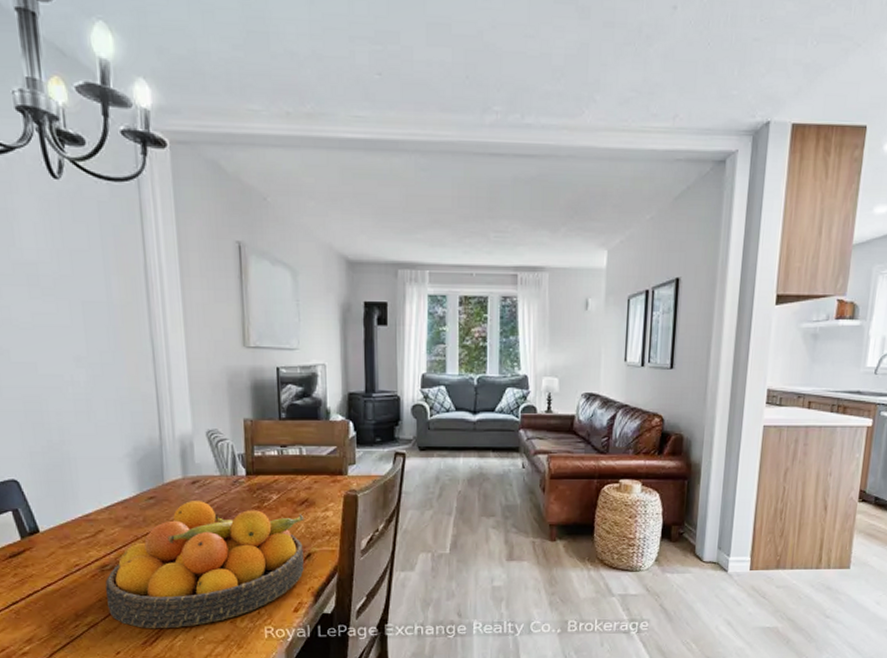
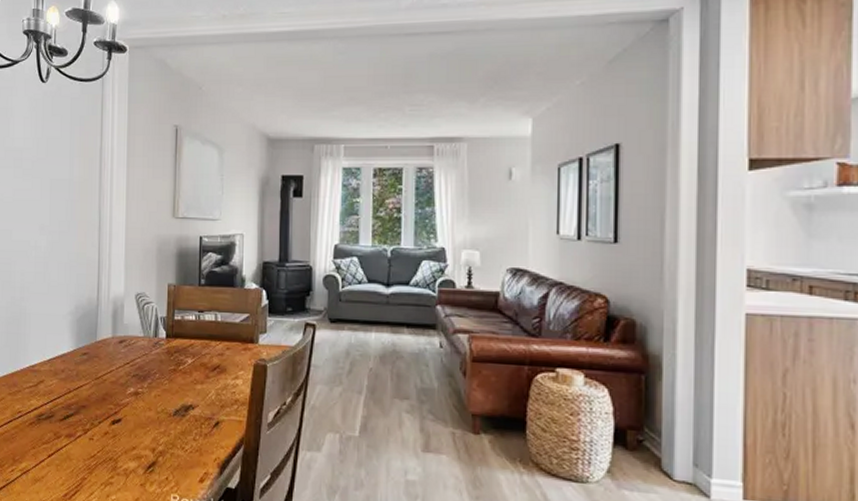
fruit bowl: present [105,501,305,629] -> none [39,359,215,485]

